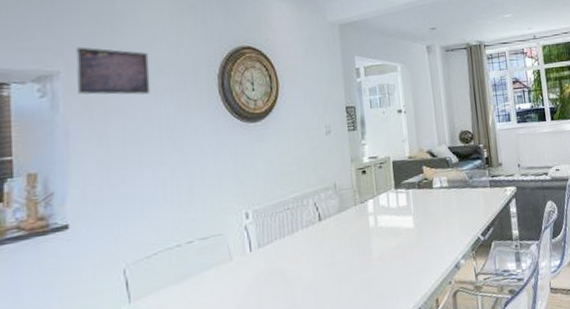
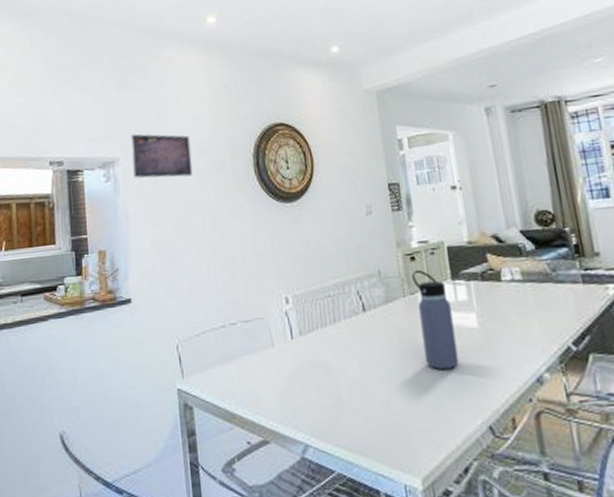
water bottle: none [363,181,398,266] -> present [412,269,459,370]

